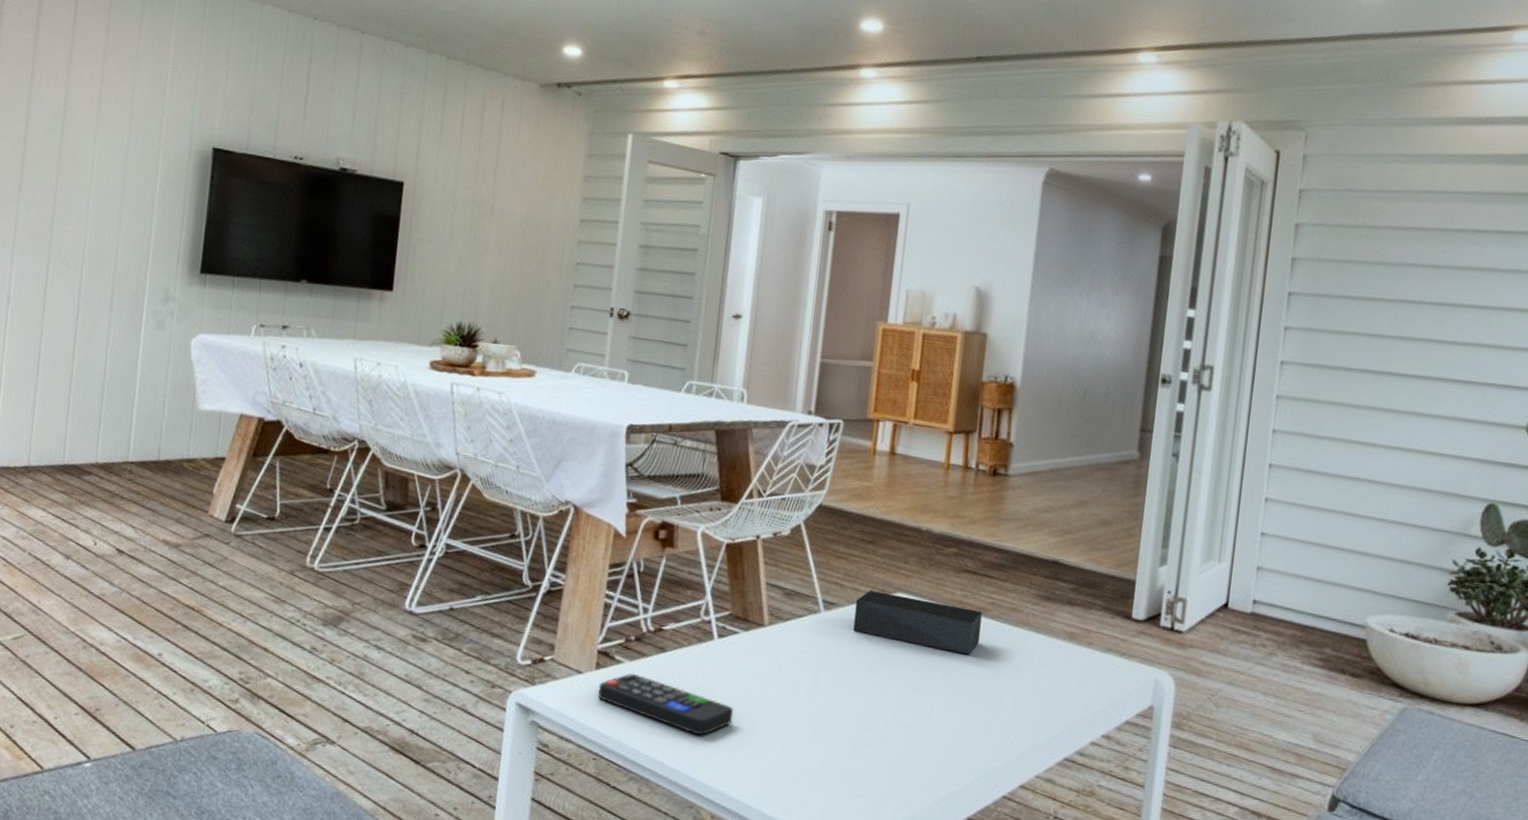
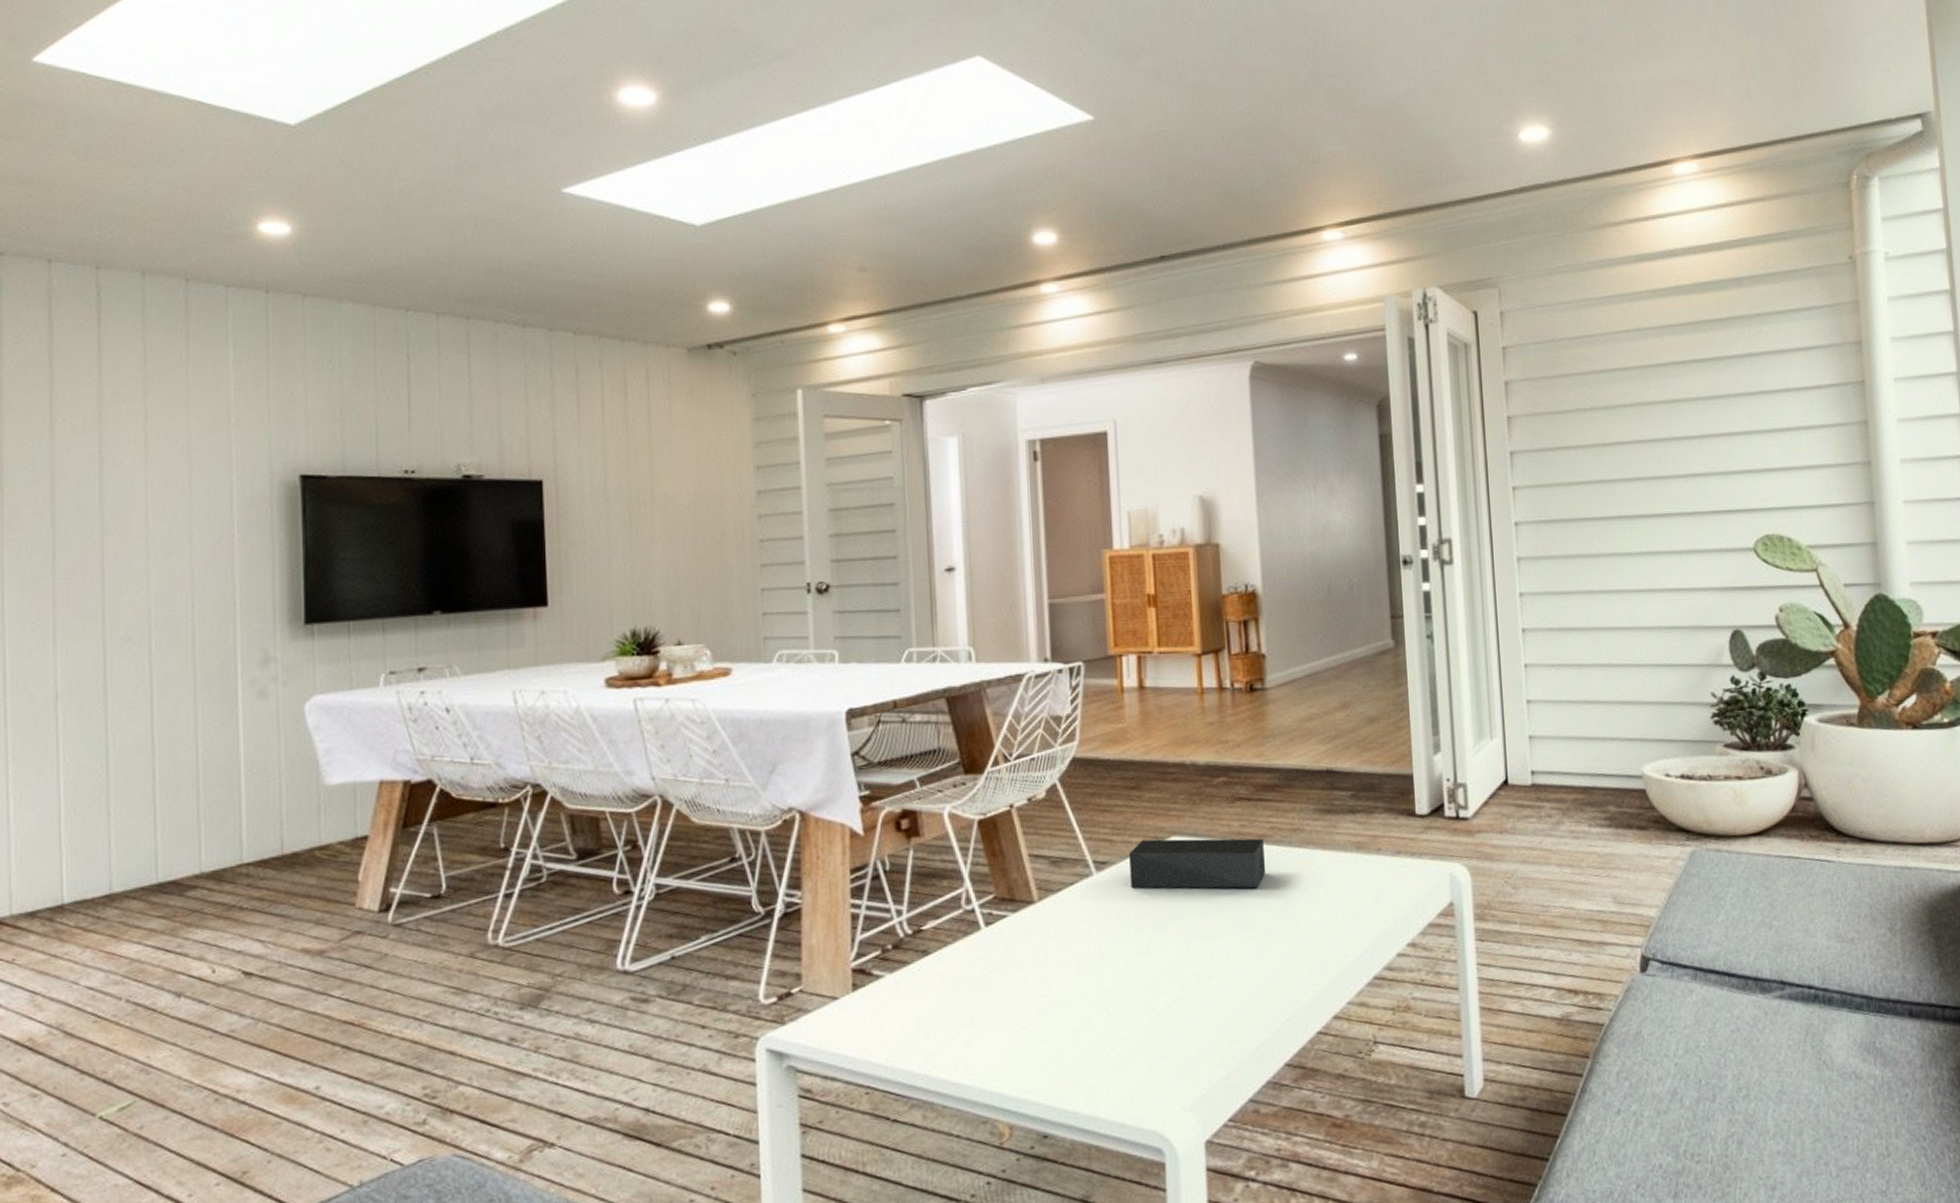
remote control: present [597,674,734,736] -> none [859,986,1016,1040]

